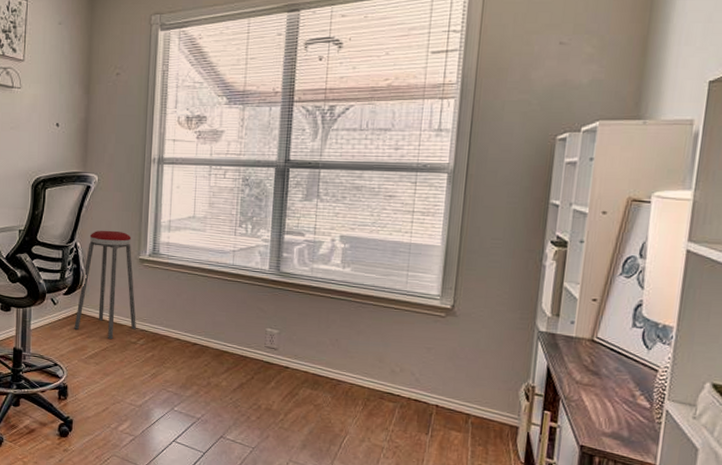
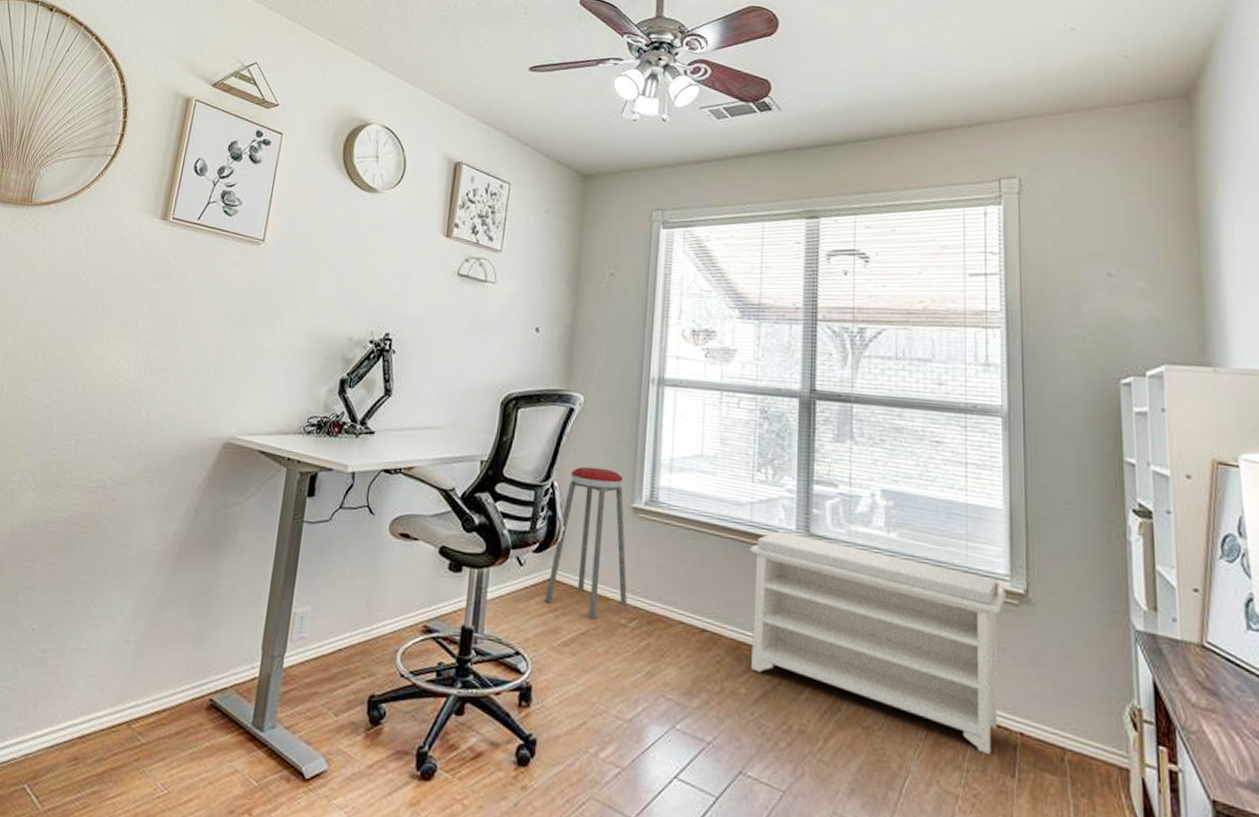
bench: none [231,271,436,420] -> present [749,531,1006,754]

